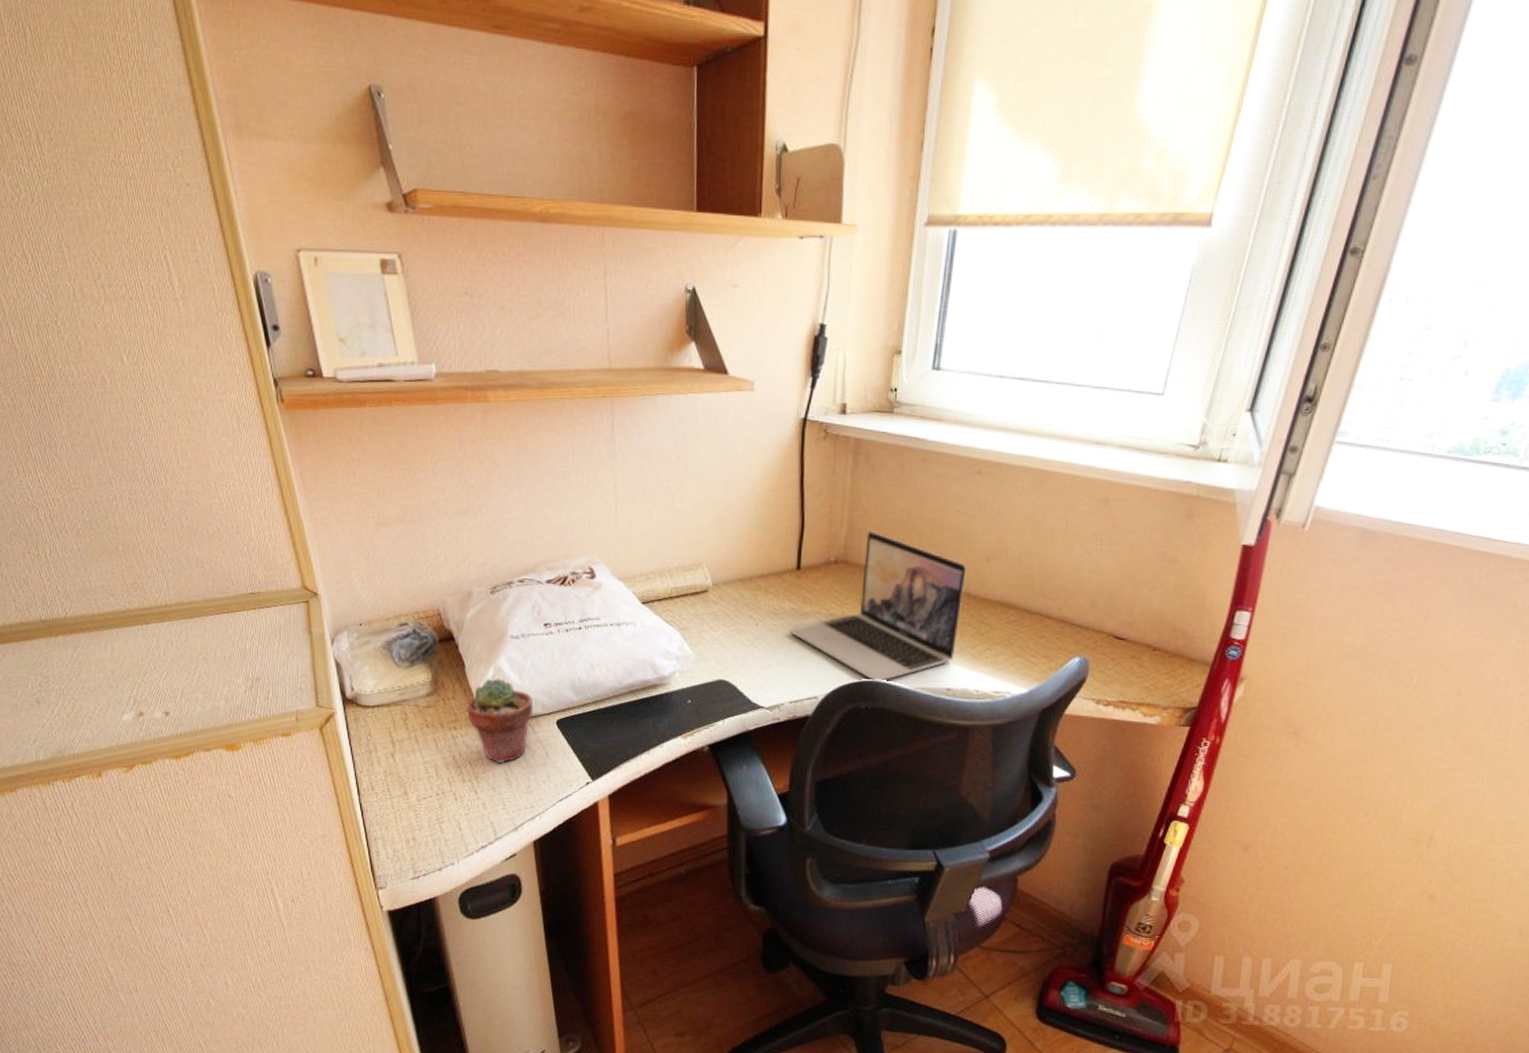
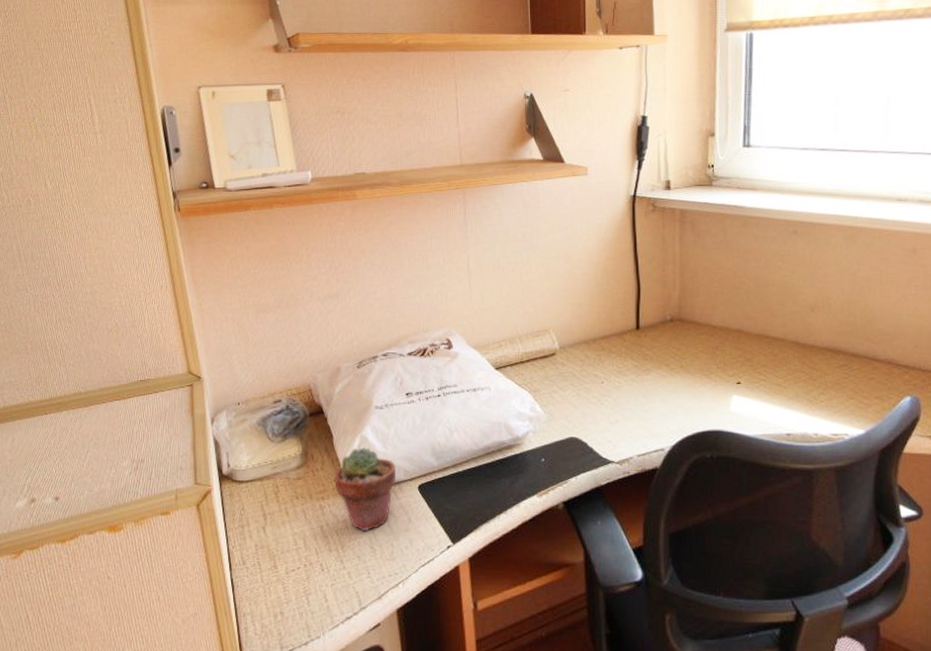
laptop: present [790,531,967,682] -> none [634,291,794,431]

